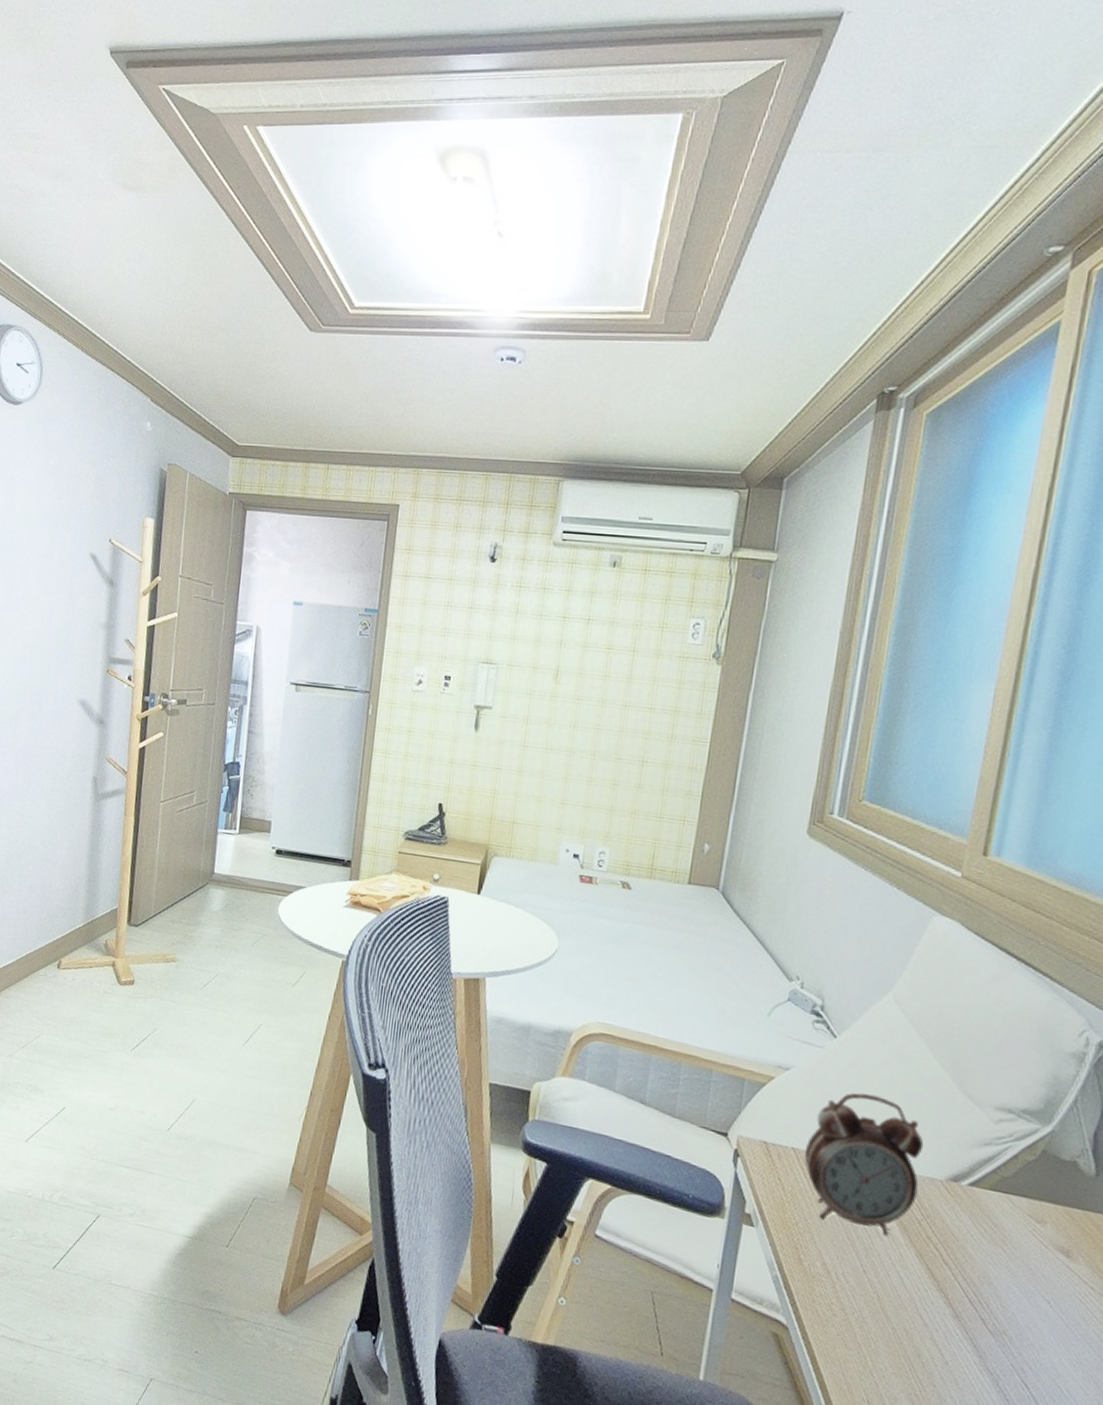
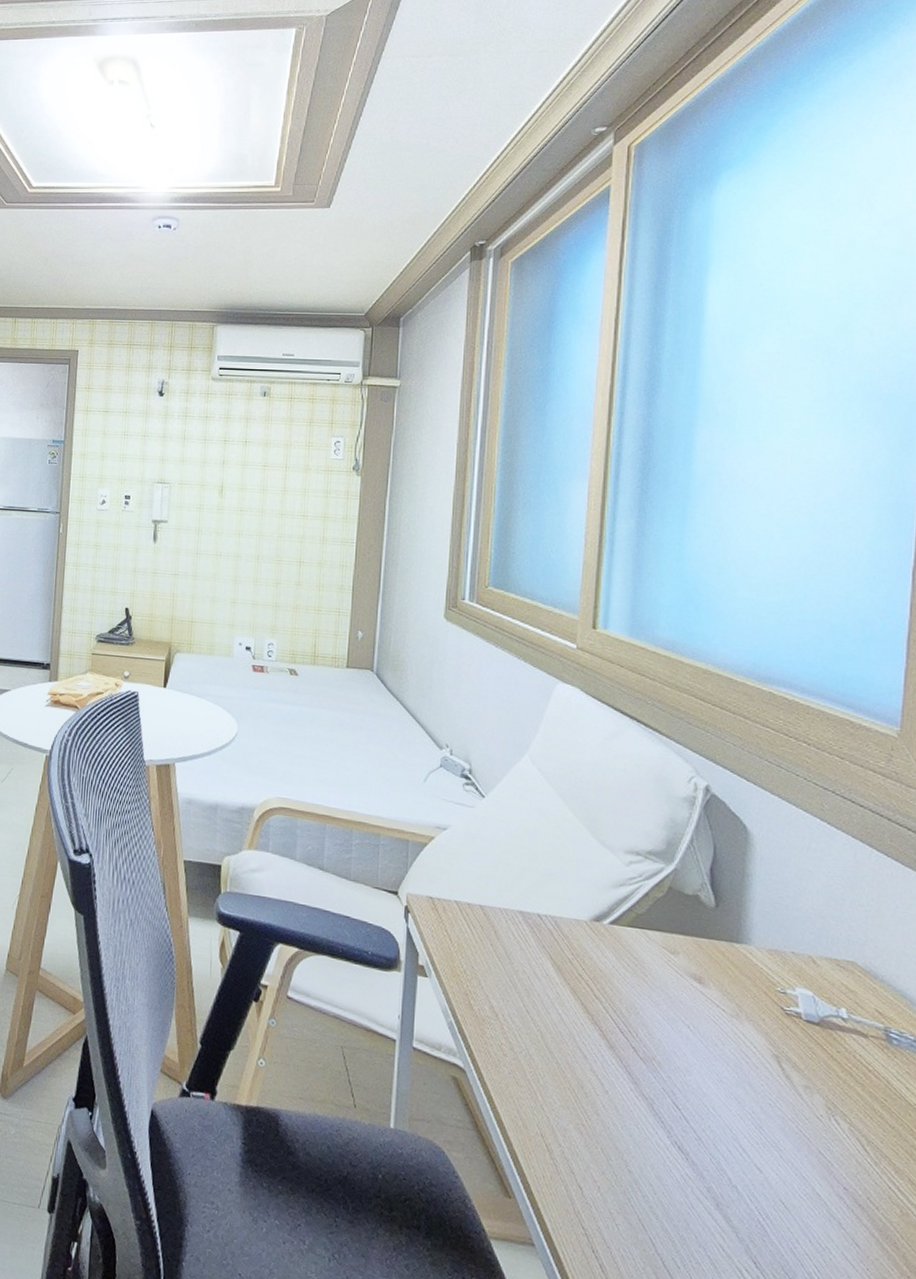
alarm clock: present [804,1093,924,1237] -> none [467,846,568,977]

